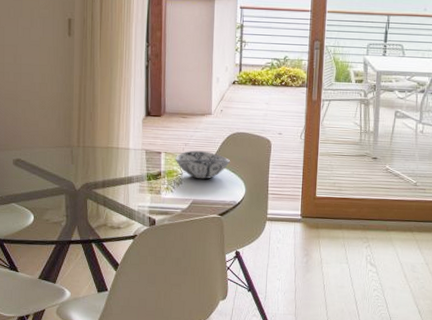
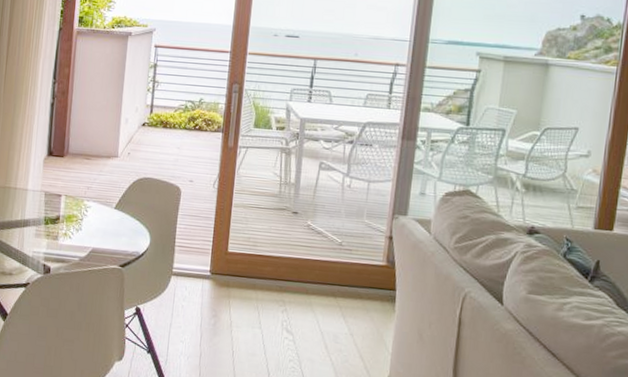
decorative bowl: present [175,150,230,180] -> none [75,194,135,227]

